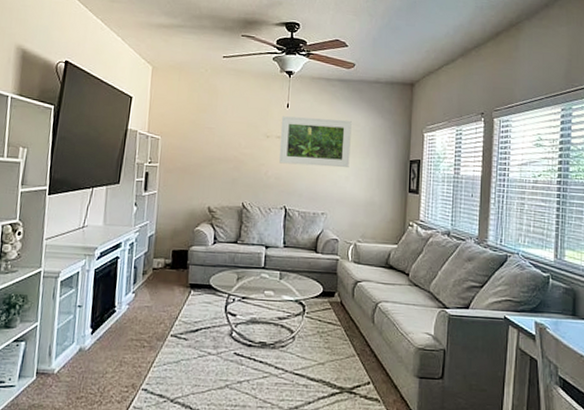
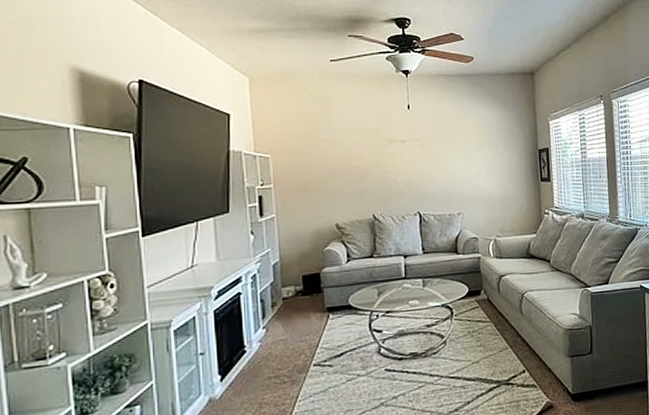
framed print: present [279,116,352,168] -> none [403,115,480,168]

